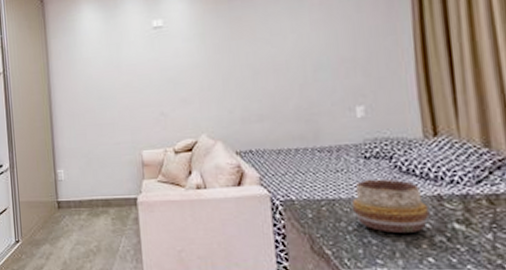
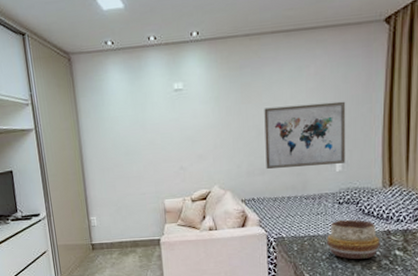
wall art: none [259,33,369,114] -> present [264,101,346,169]

